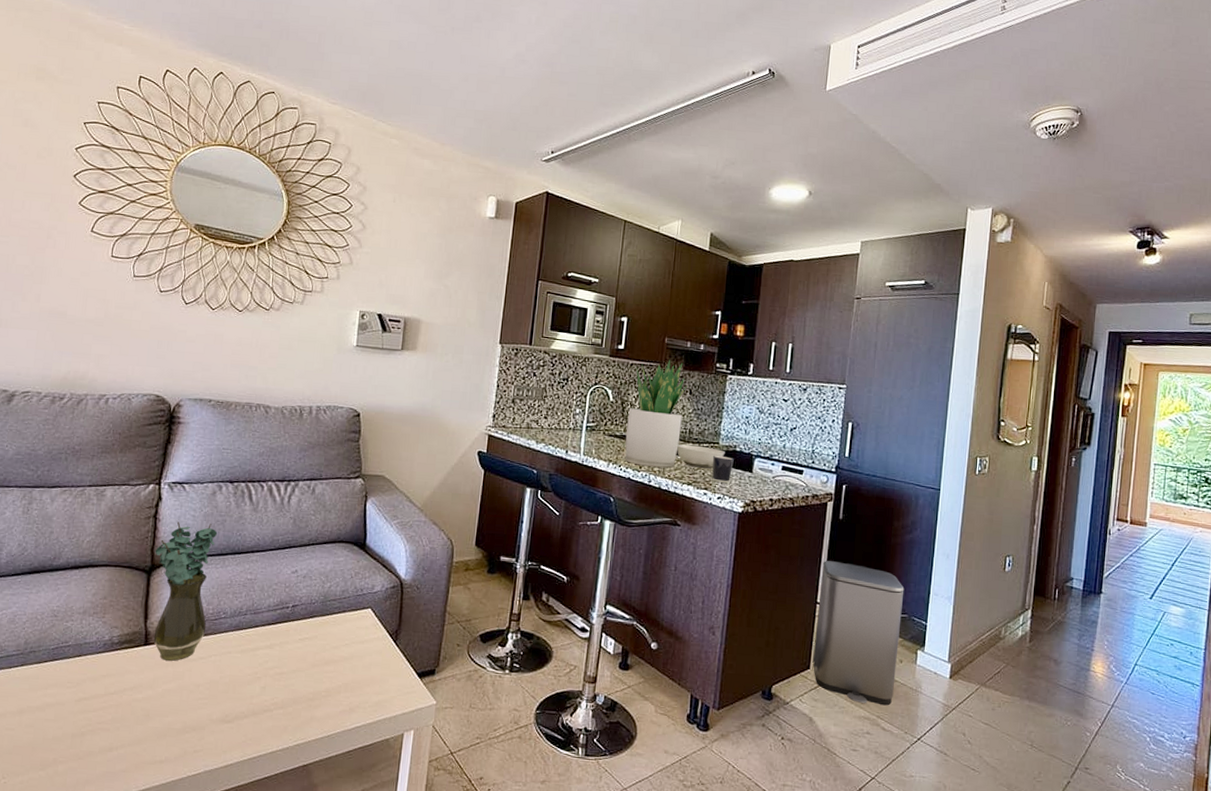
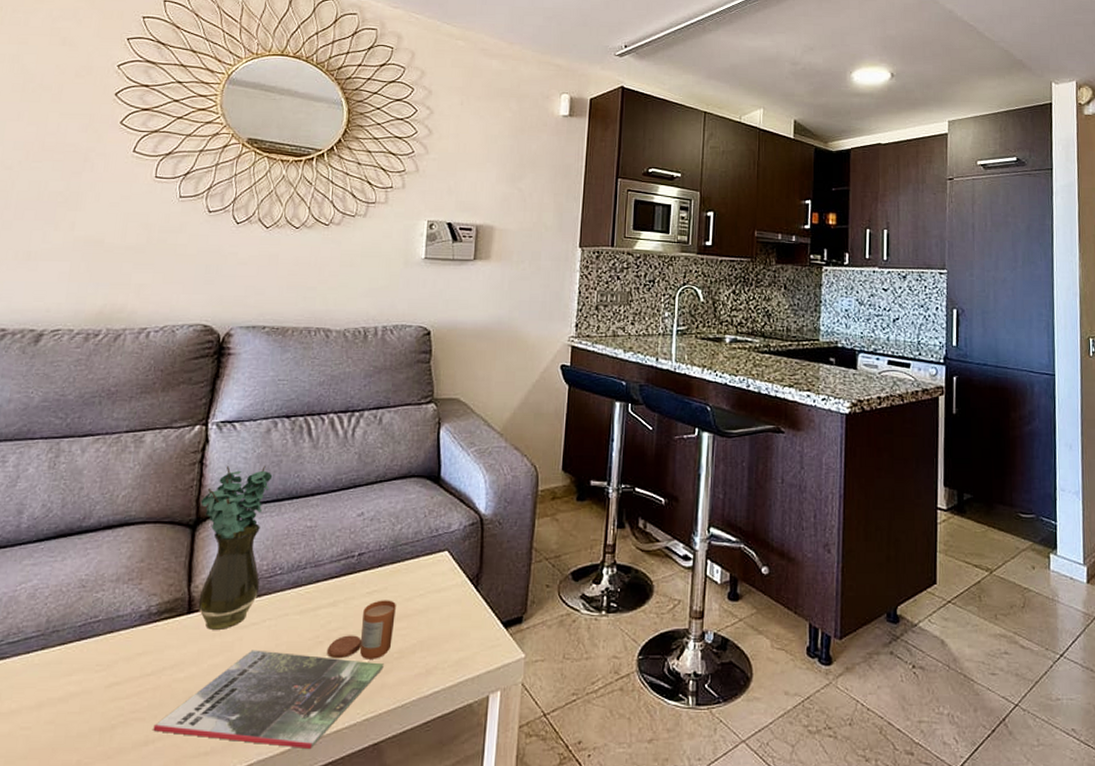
magazine: none [116,679,313,766] -> present [153,650,384,750]
candle: none [265,646,325,696] -> present [327,600,396,659]
planter: present [625,359,688,469] -> none [719,253,782,371]
bowl: present [677,444,725,469] -> none [775,343,826,369]
mug: present [712,455,734,484] -> none [813,353,836,383]
pedal bin: present [812,561,904,706] -> none [938,461,1030,620]

